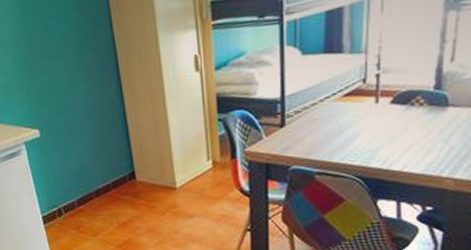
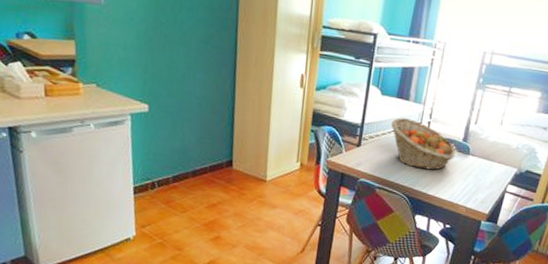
fruit basket: none [322,76,426,140] -> present [391,117,456,170]

